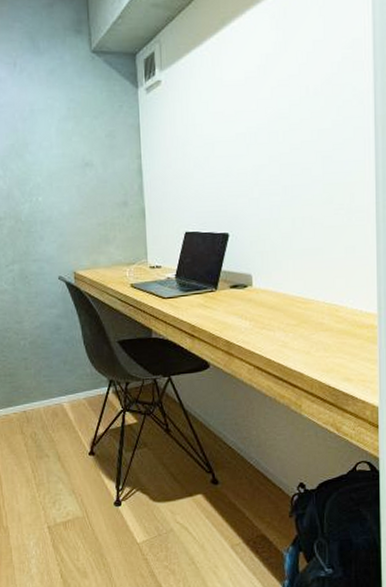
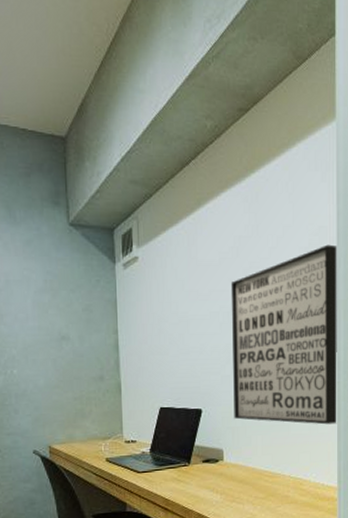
wall art: none [257,57,376,248] -> present [230,244,337,425]

